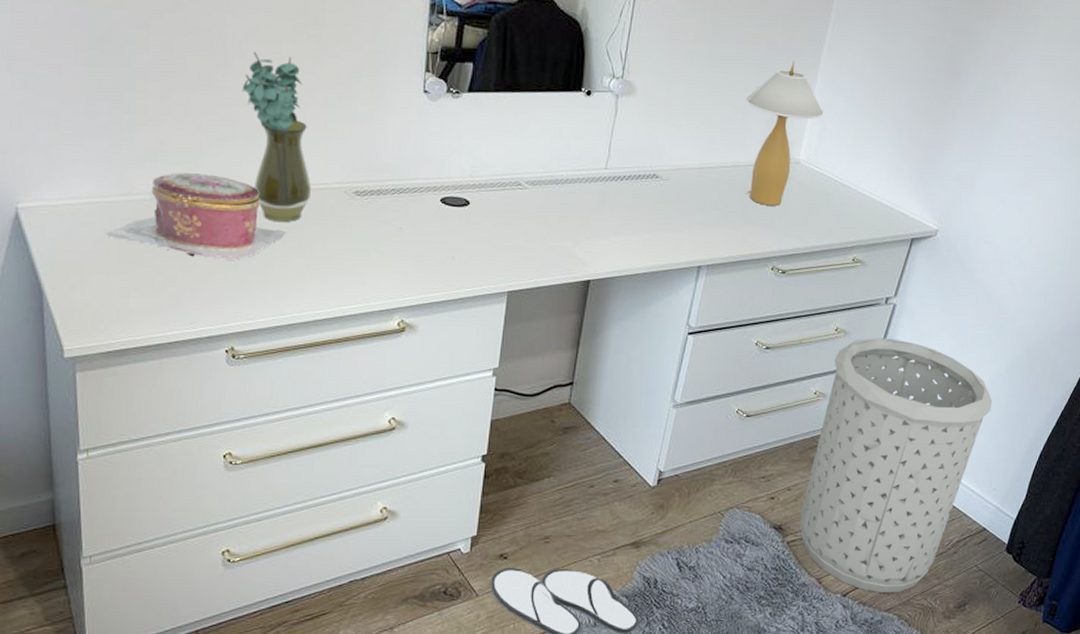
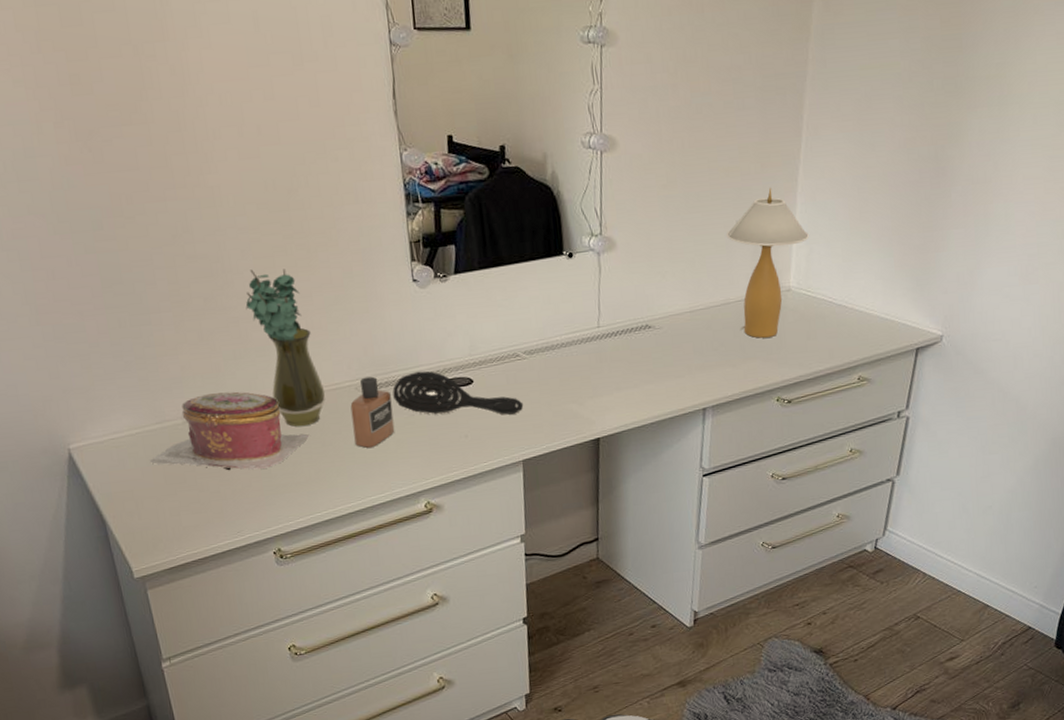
perfume: none [335,181,381,255] -> present [350,376,395,448]
hairbrush: none [383,184,518,243] -> present [392,371,524,415]
laundry basket: present [799,338,992,594] -> none [839,451,1022,703]

